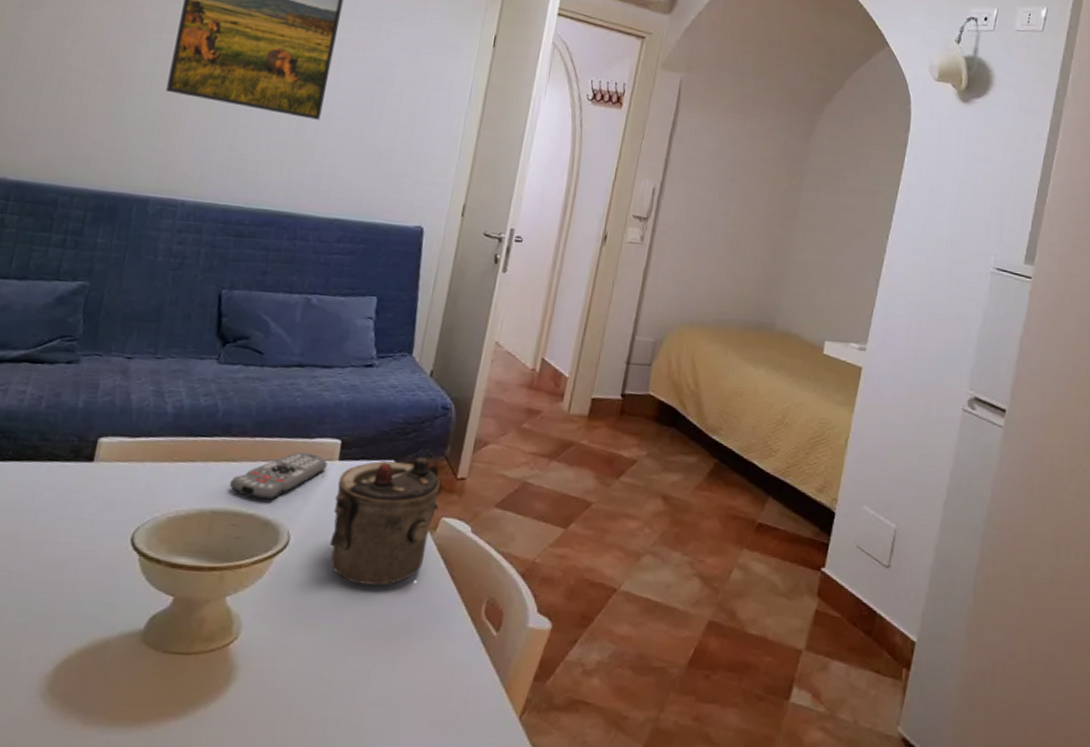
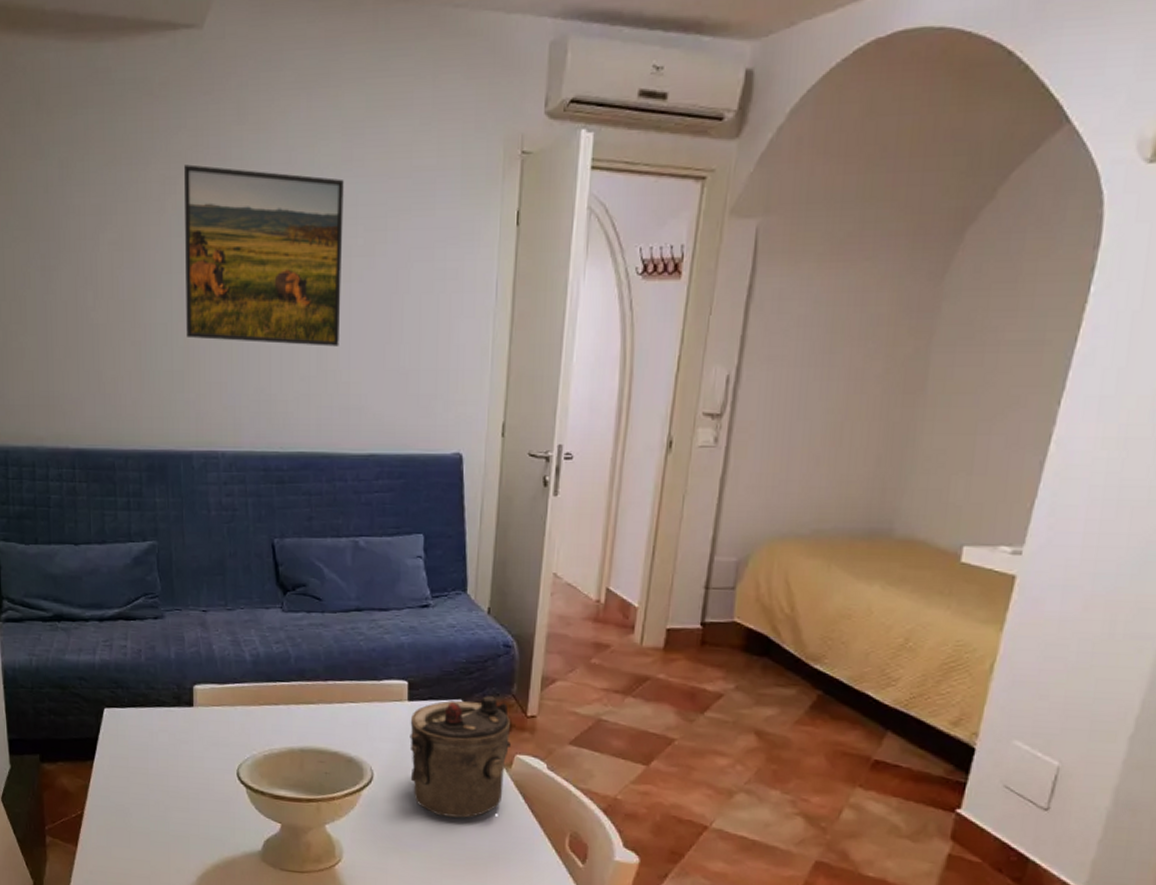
remote control: present [229,452,328,500] -> none [311,693,398,739]

